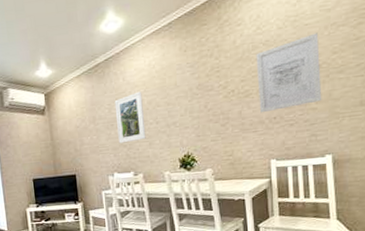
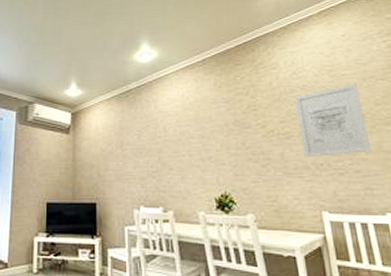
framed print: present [114,91,146,144] -> none [144,121,178,174]

